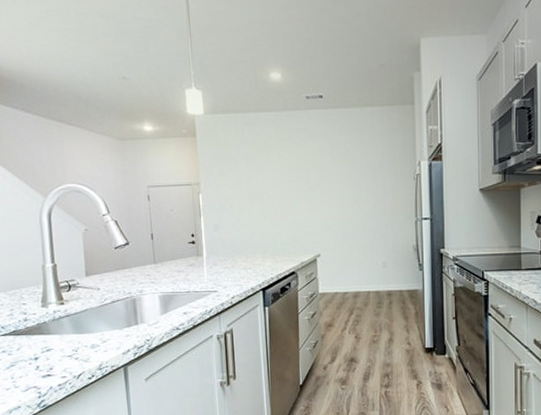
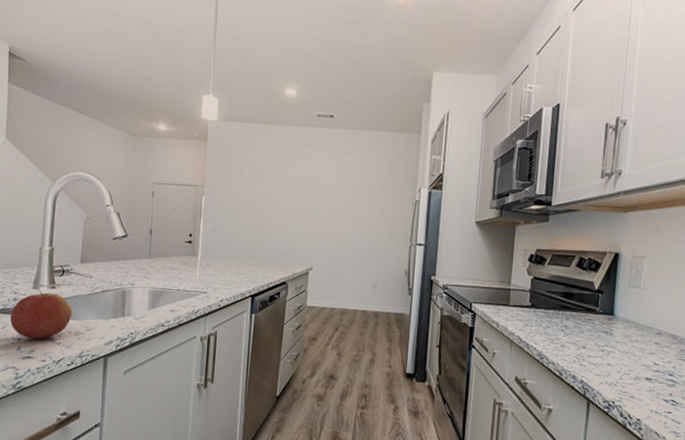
apple: none [23,308,86,357] -> present [9,291,73,340]

